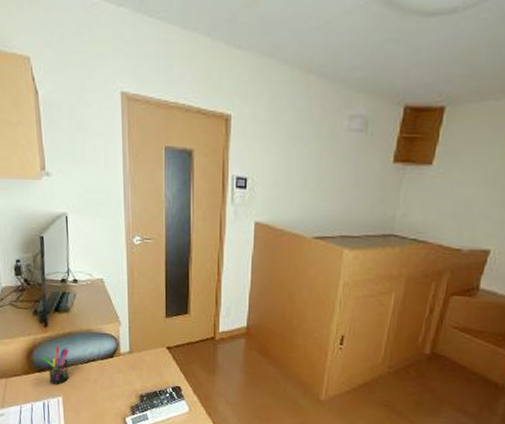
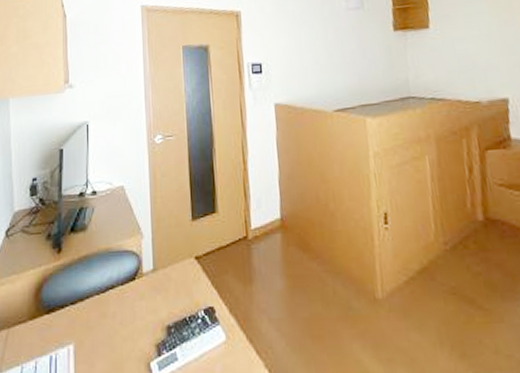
pen holder: present [42,346,69,385] -> none [52,275,83,329]

